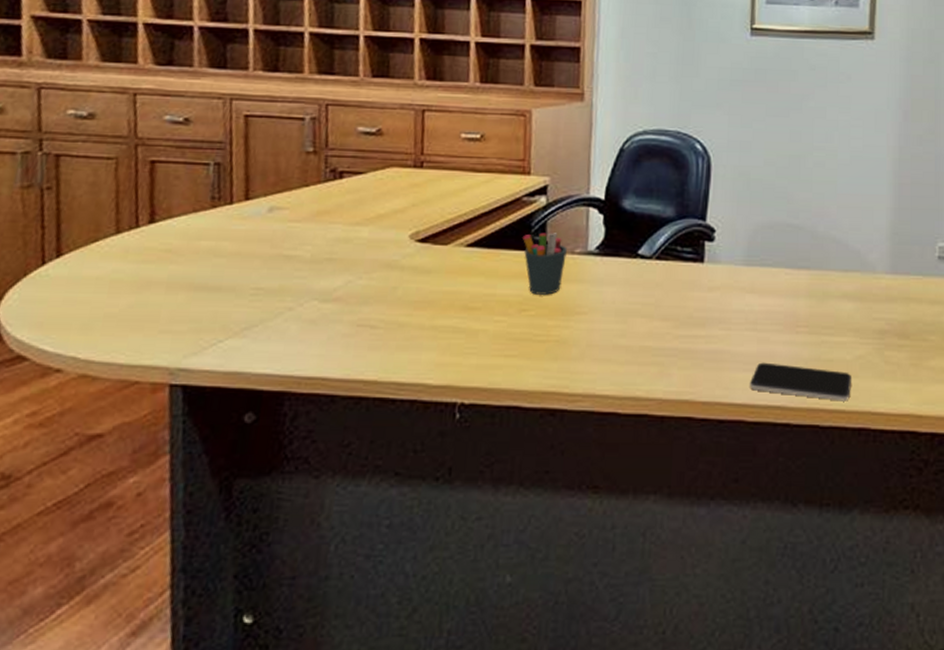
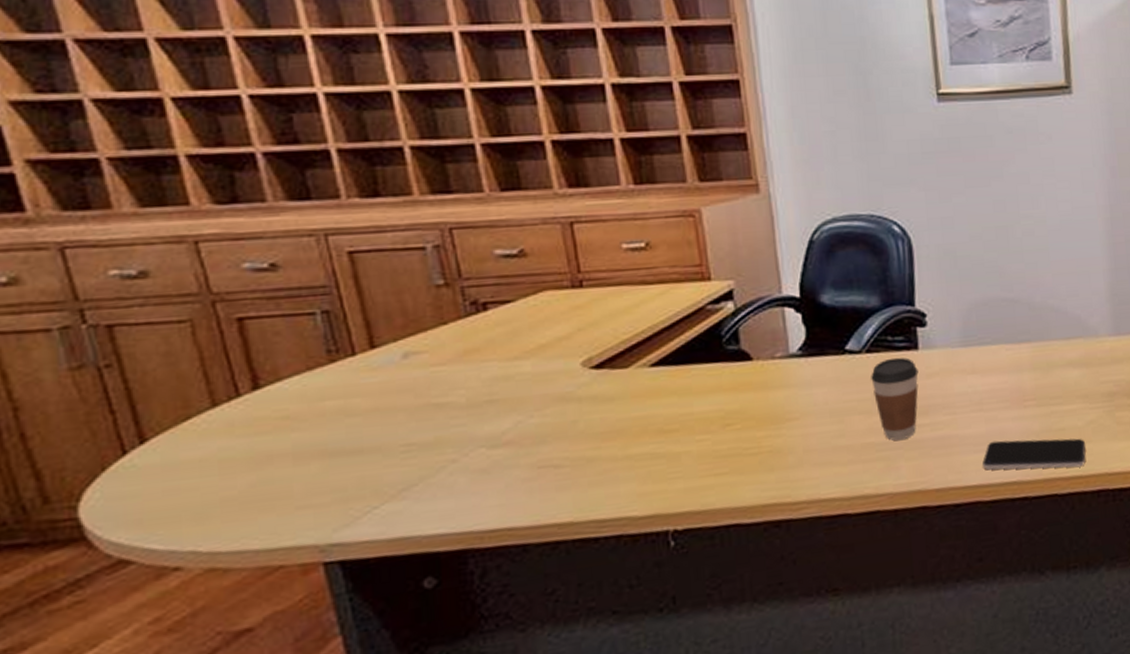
pen holder: present [523,232,567,295] -> none [714,339,767,407]
coffee cup: none [657,267,701,347] -> present [871,357,919,441]

